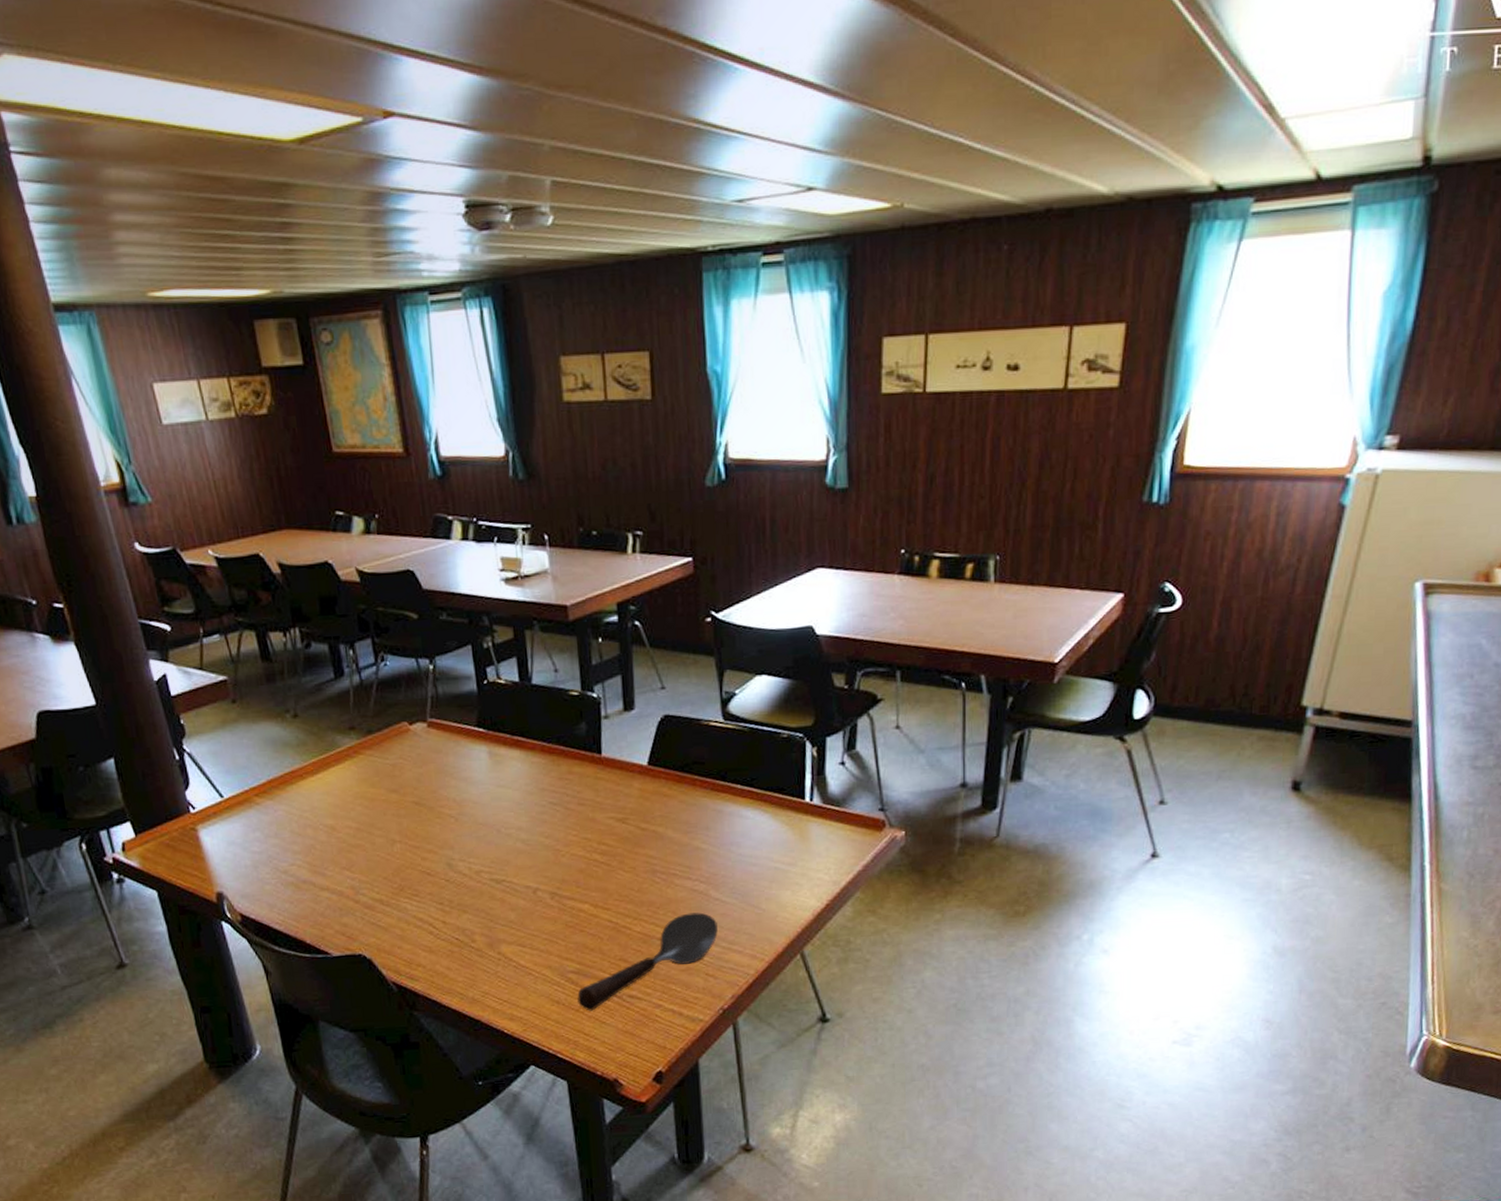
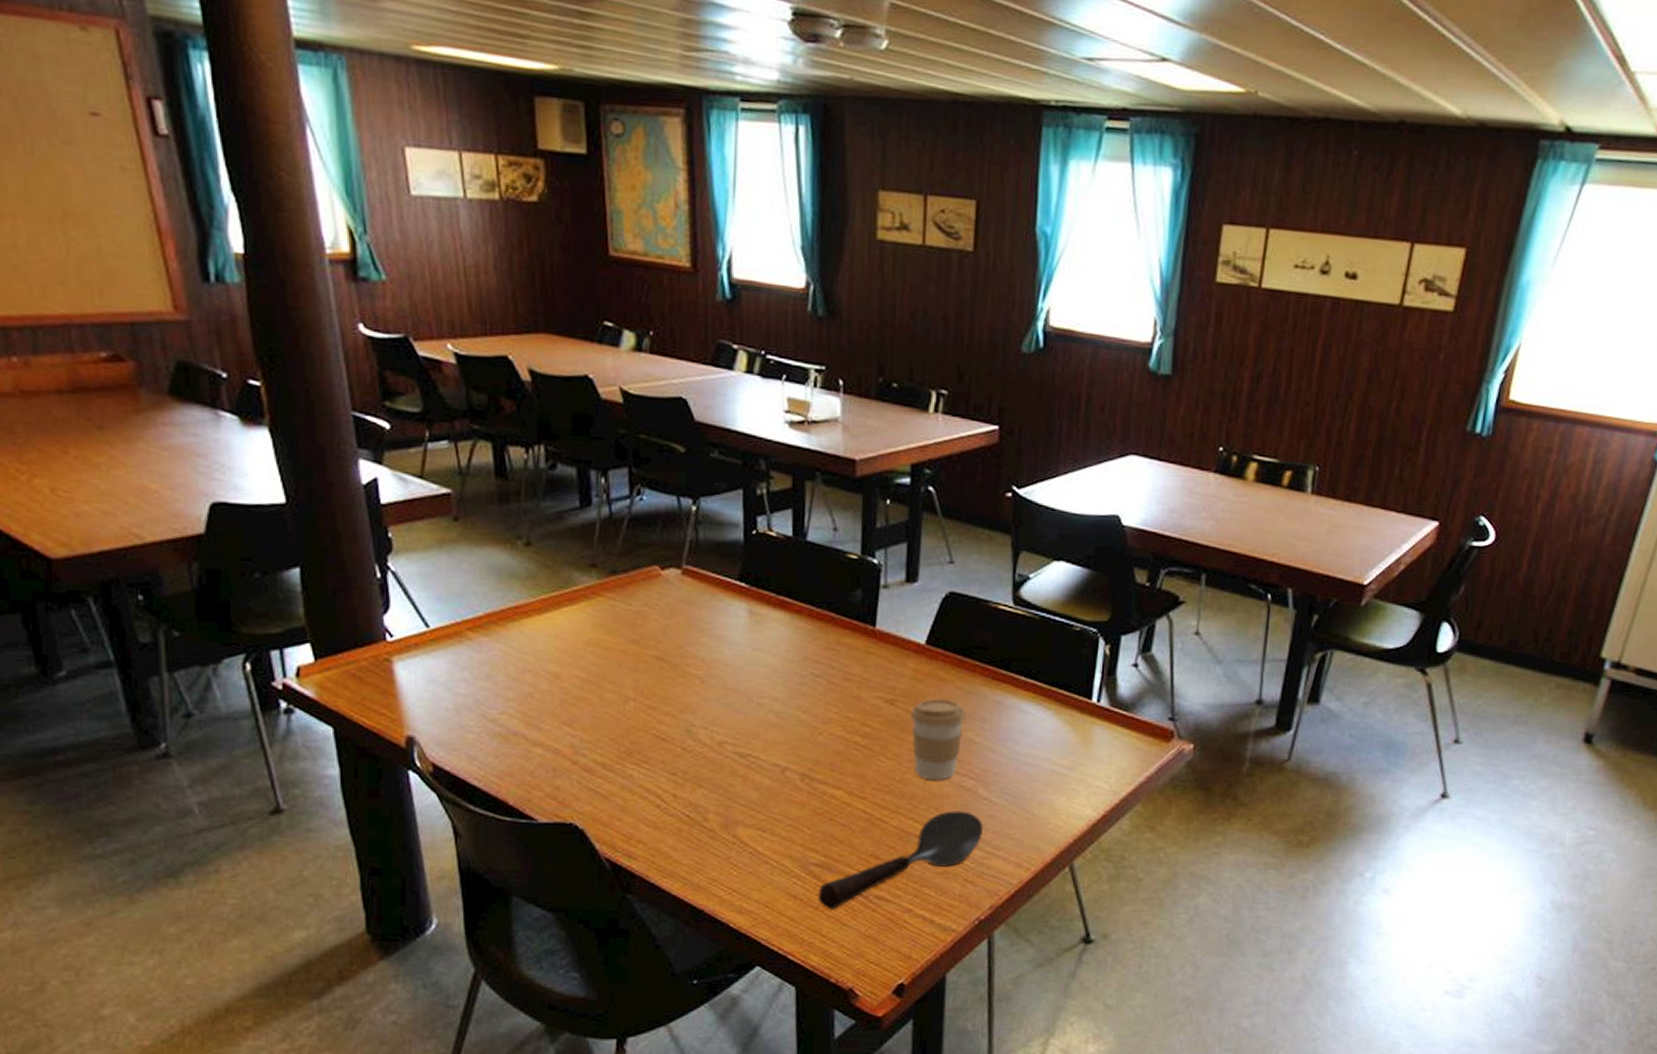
coffee cup: none [641,813,691,888] -> present [911,699,966,781]

